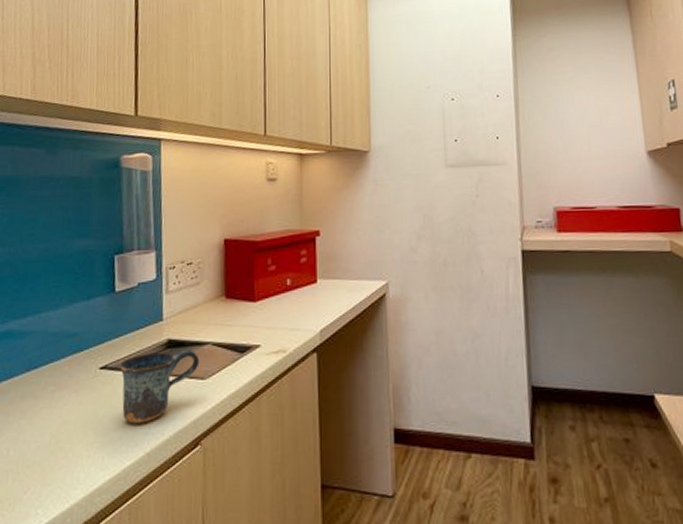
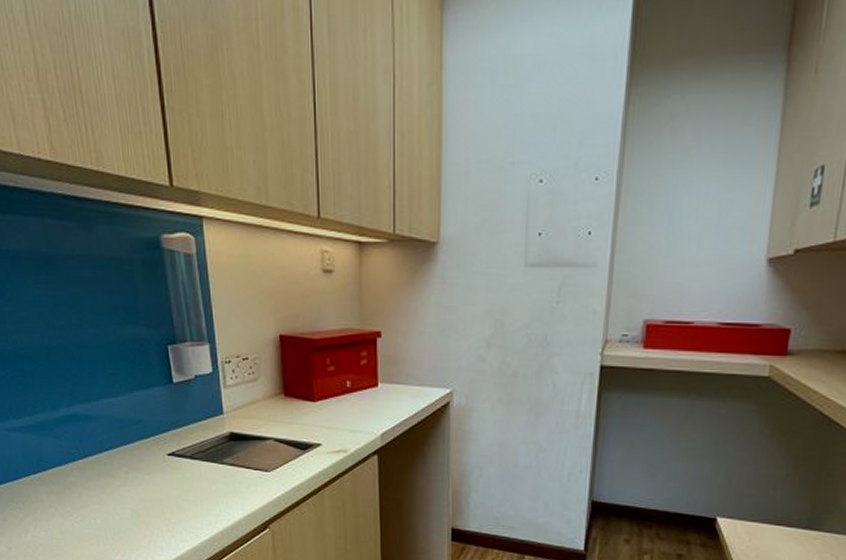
mug: present [119,350,200,423] -> none [185,443,263,506]

